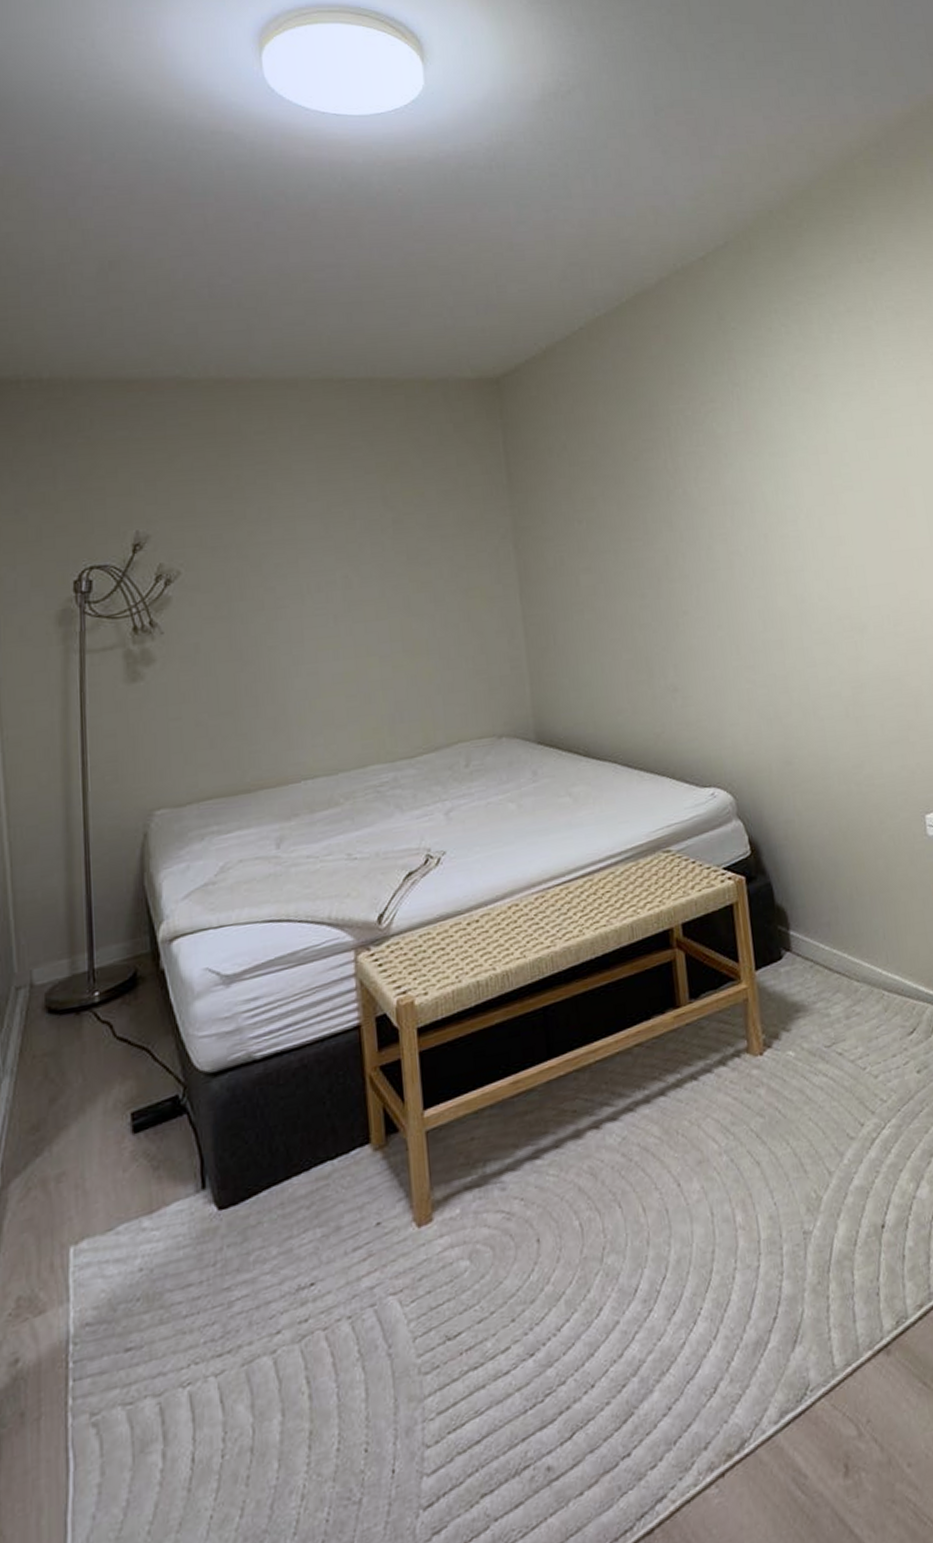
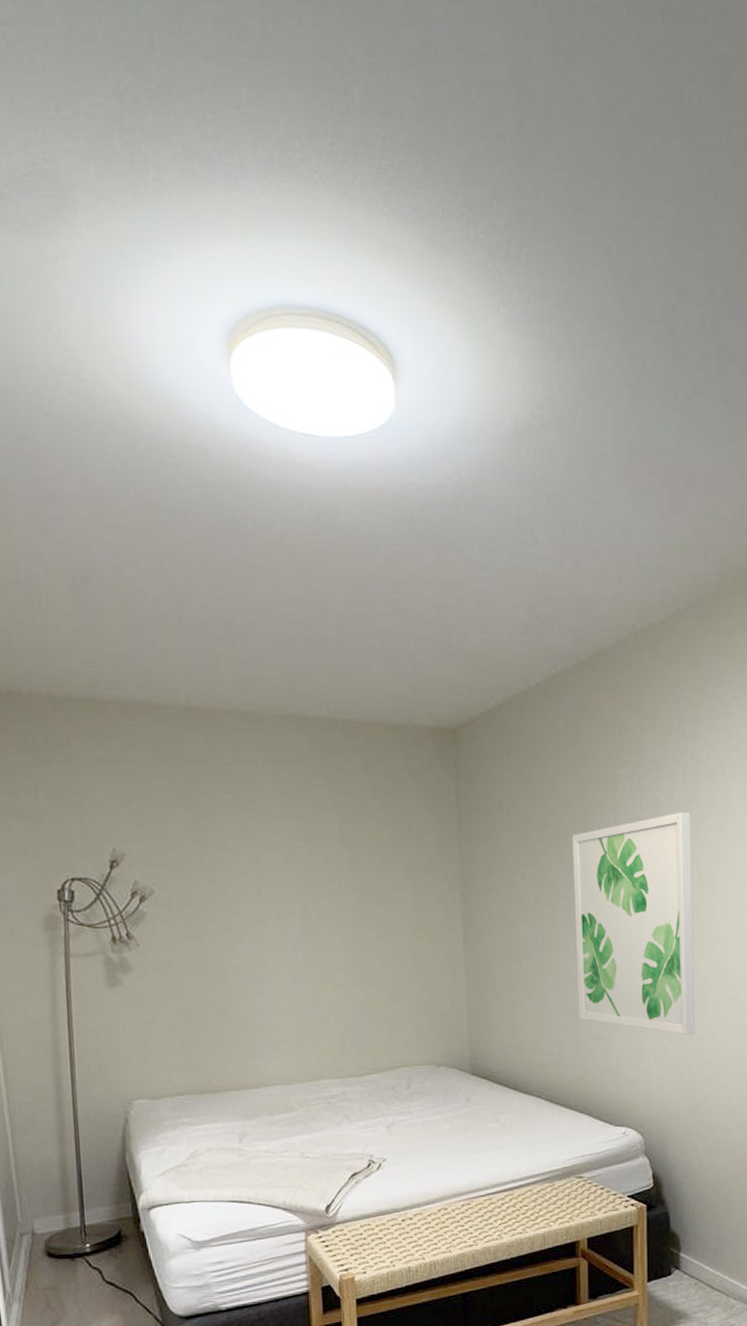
wall art: none [628,441,780,677] -> present [572,812,696,1035]

